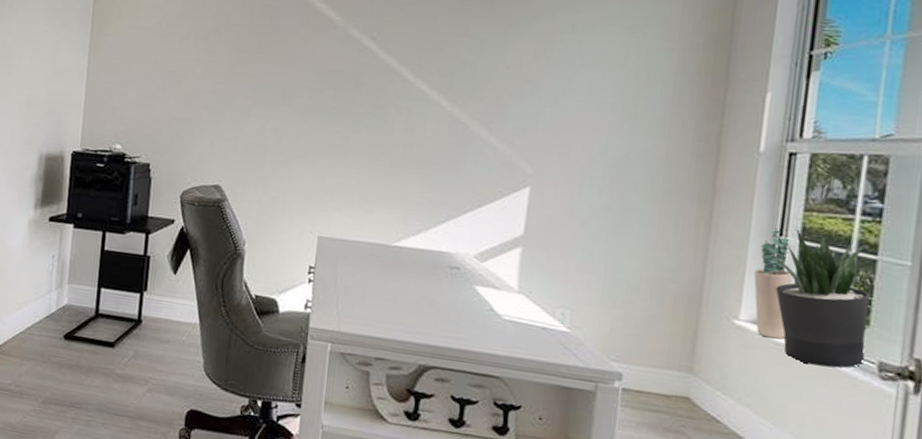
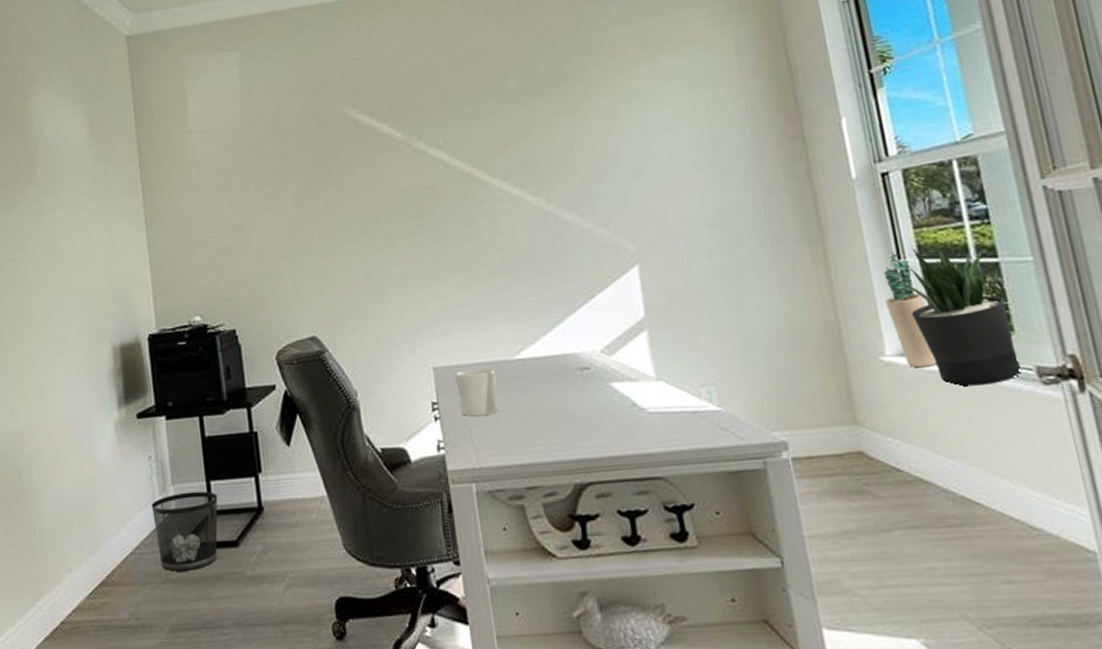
waste bin: none [45,292,105,358] -> present [151,491,218,572]
mug: none [333,245,374,289] -> present [454,368,499,417]

